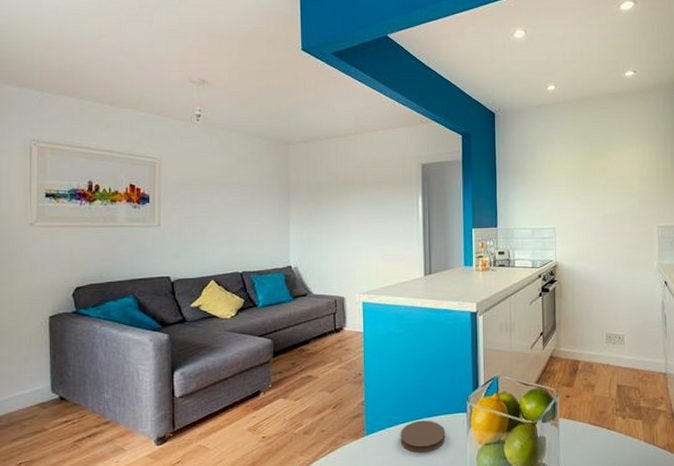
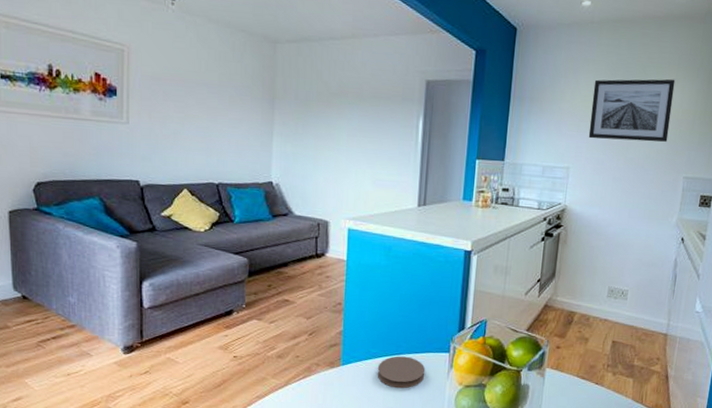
wall art: none [567,143,638,201] -> present [588,79,676,142]

